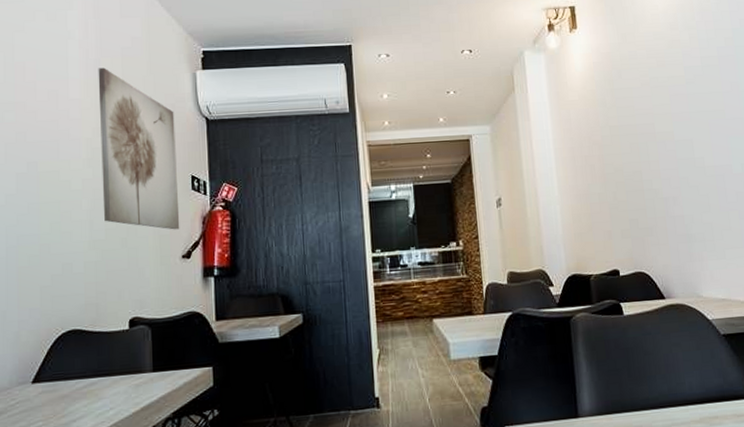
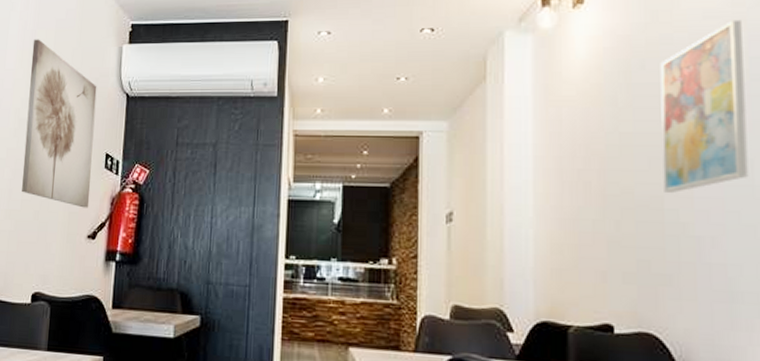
wall art: none [630,40,691,168] -> present [660,19,749,193]

